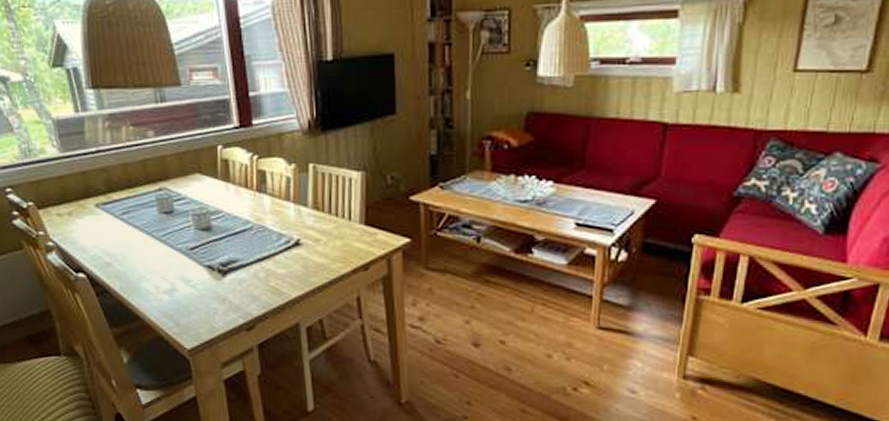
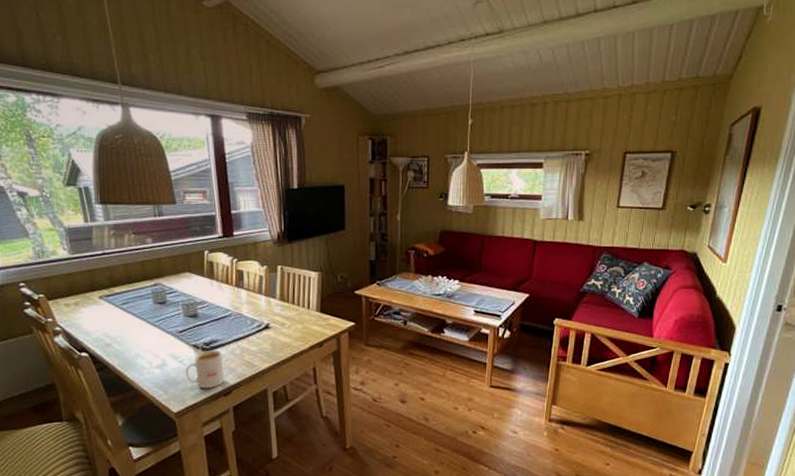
mug: none [199,272,246,321] -> present [186,350,224,389]

